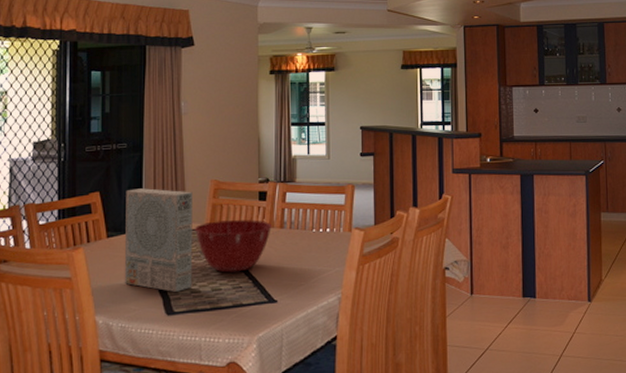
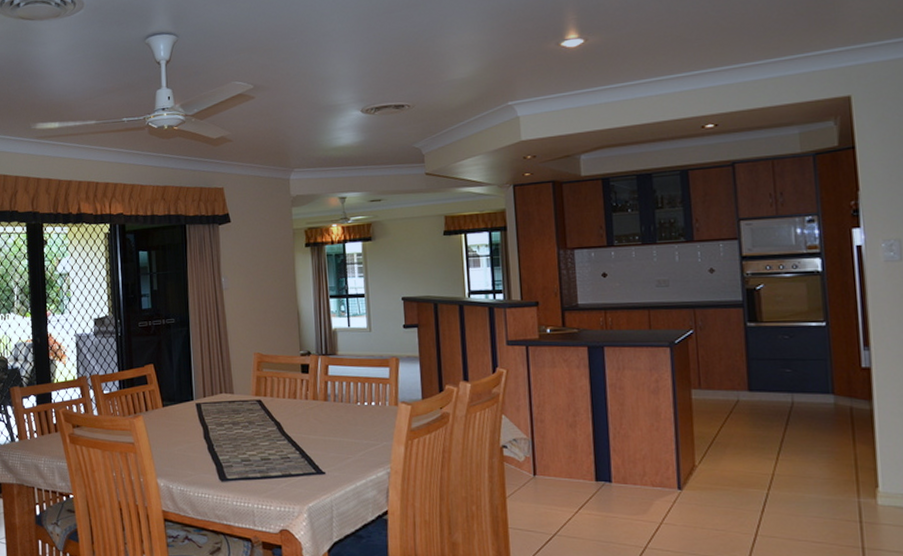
cereal box: present [124,188,193,292] -> none [176,361,243,460]
mixing bowl: present [194,220,273,273] -> none [241,392,317,443]

